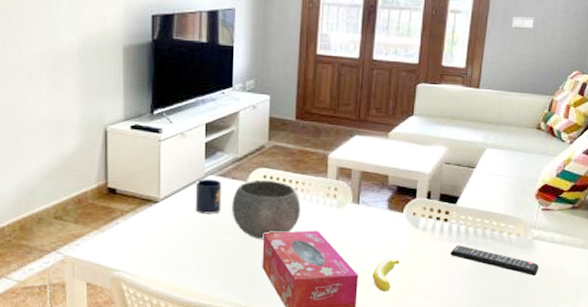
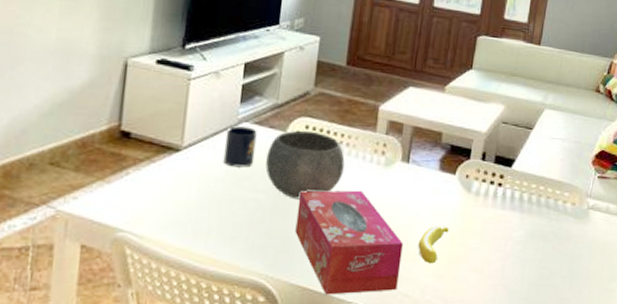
remote control: present [450,245,539,277] -> none [502,213,593,250]

